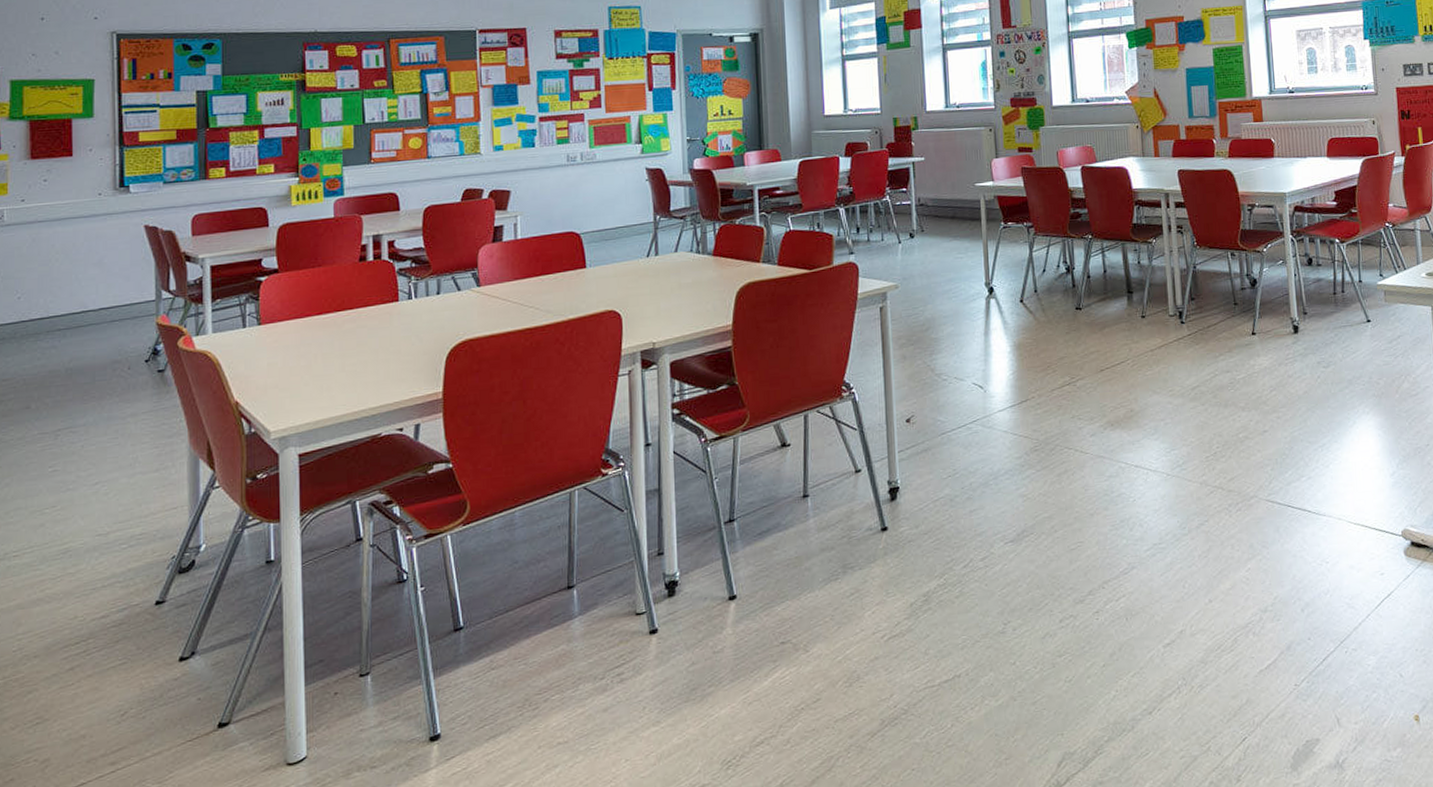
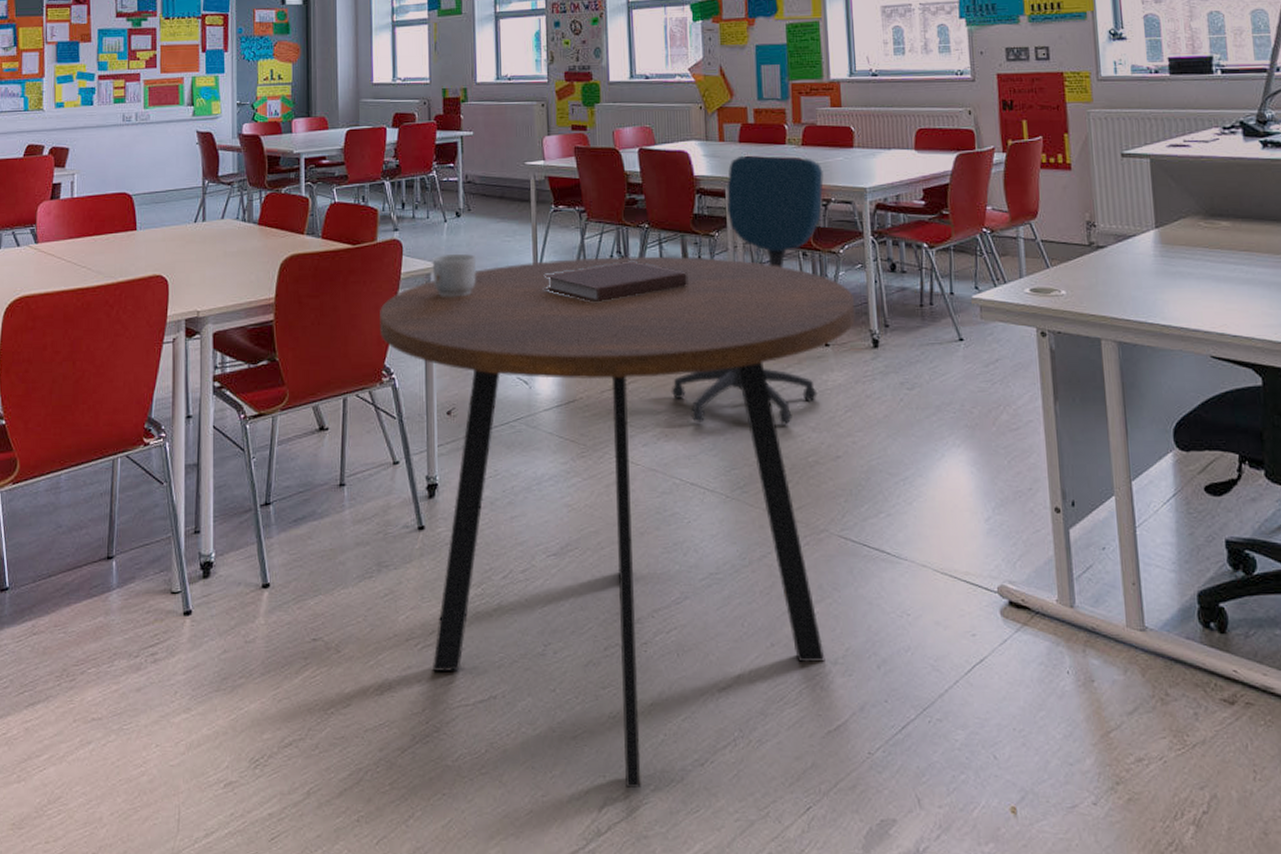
dining table: none [838,262,1278,743] -> present [380,256,856,789]
mug: none [887,272,931,314] -> present [432,254,476,297]
notebook: none [995,269,1129,310] -> present [543,261,688,303]
office chair: none [1115,168,1248,412] -> present [671,155,824,426]

